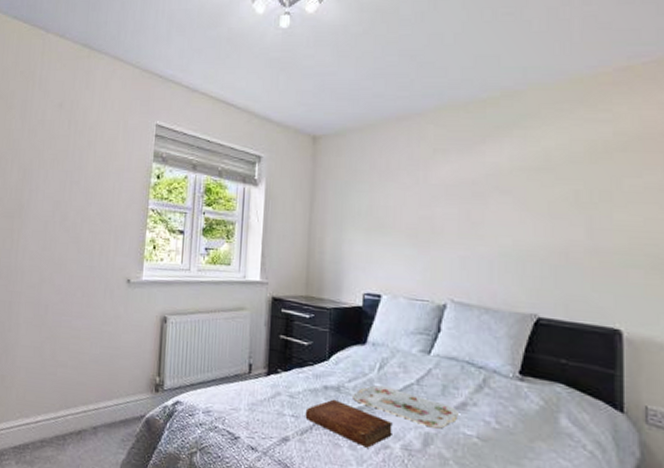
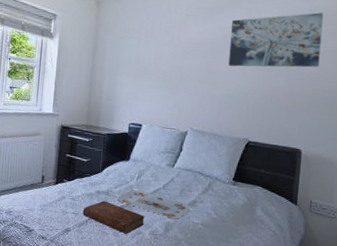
wall art: none [498,137,636,215] -> present [228,12,324,68]

